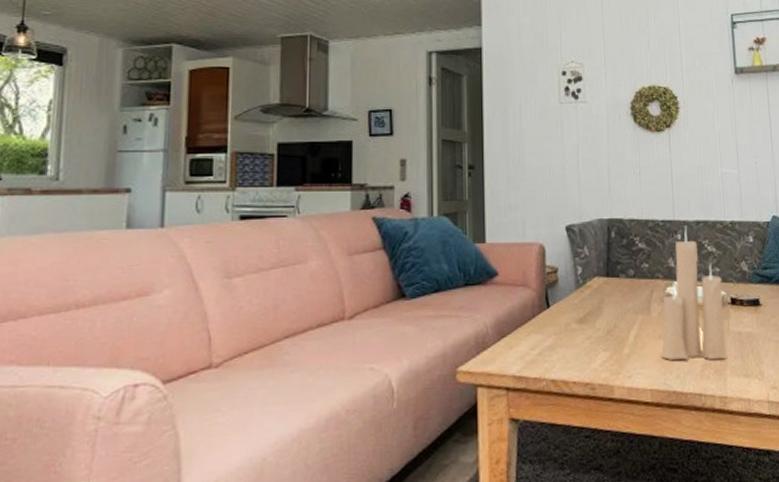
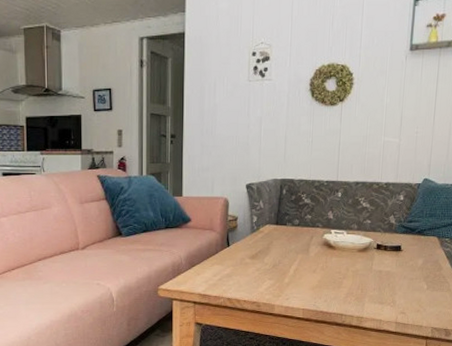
candle: present [660,226,727,360] -> none [313,186,372,290]

